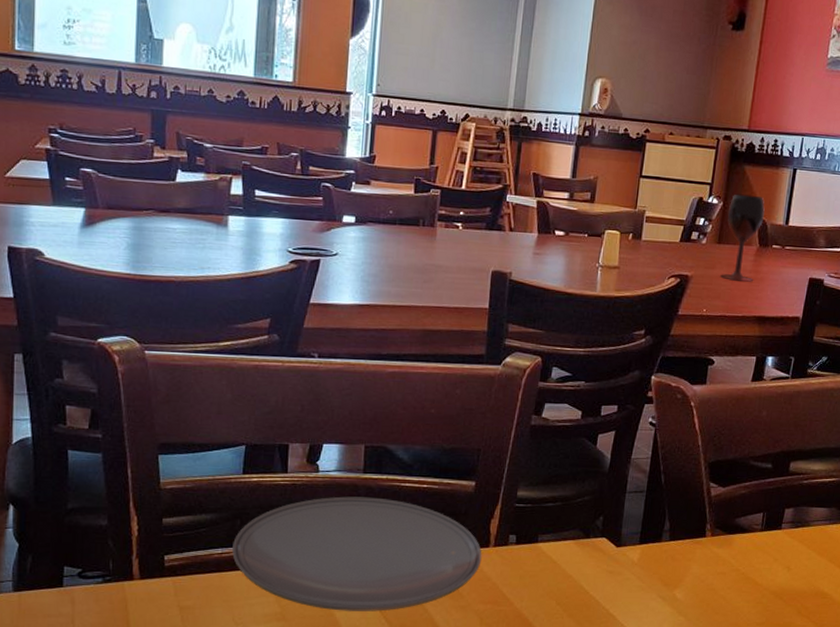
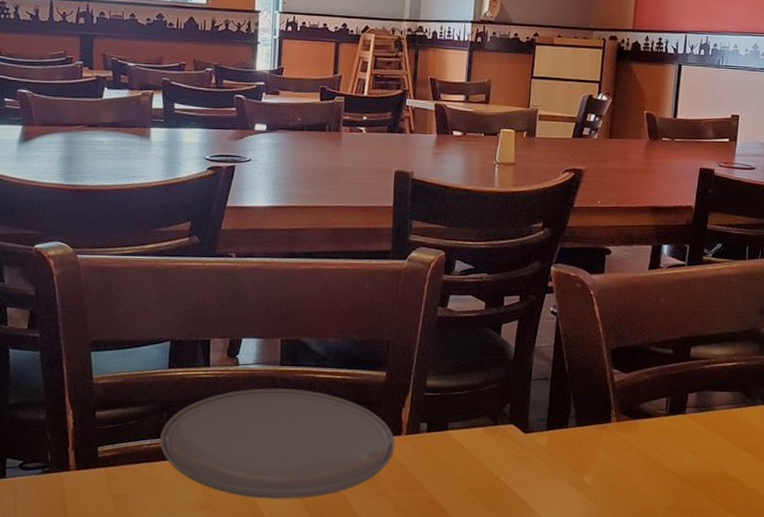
wine glass: present [720,193,765,283] -> none [613,90,653,175]

